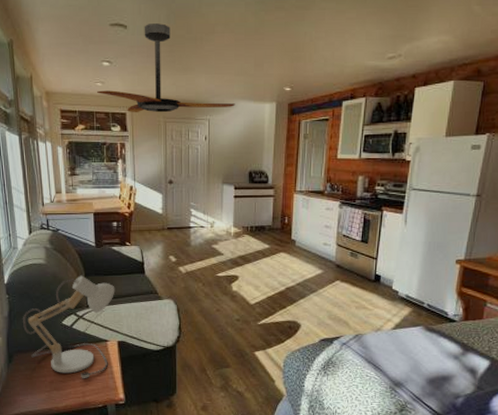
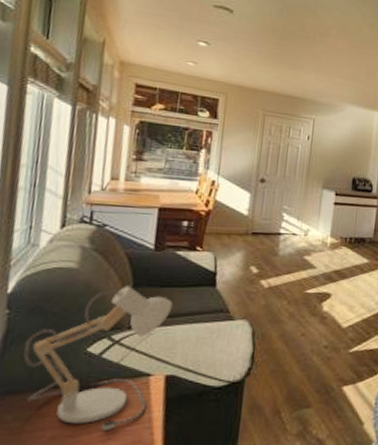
ceiling fan: present [97,23,235,113] -> none [187,13,344,110]

